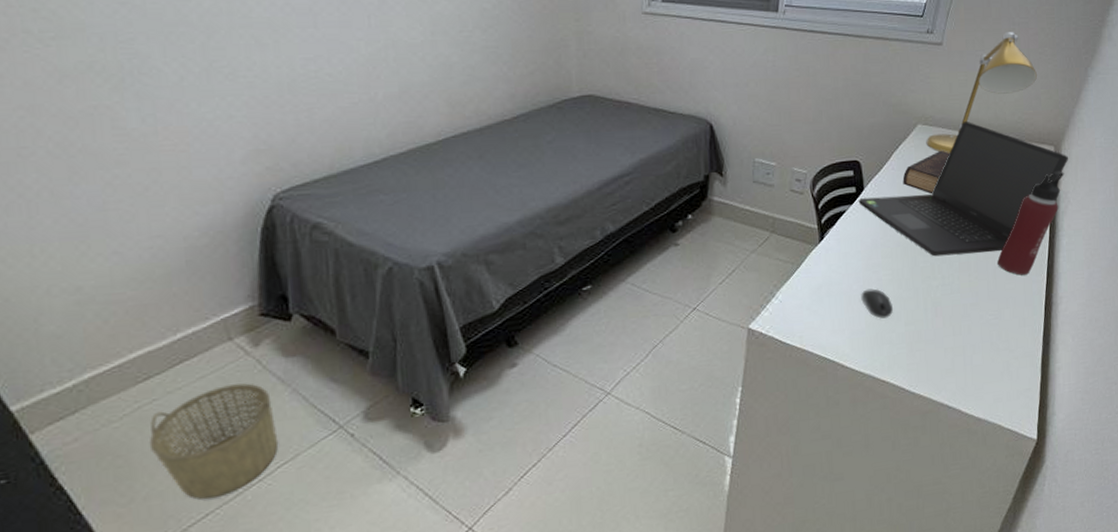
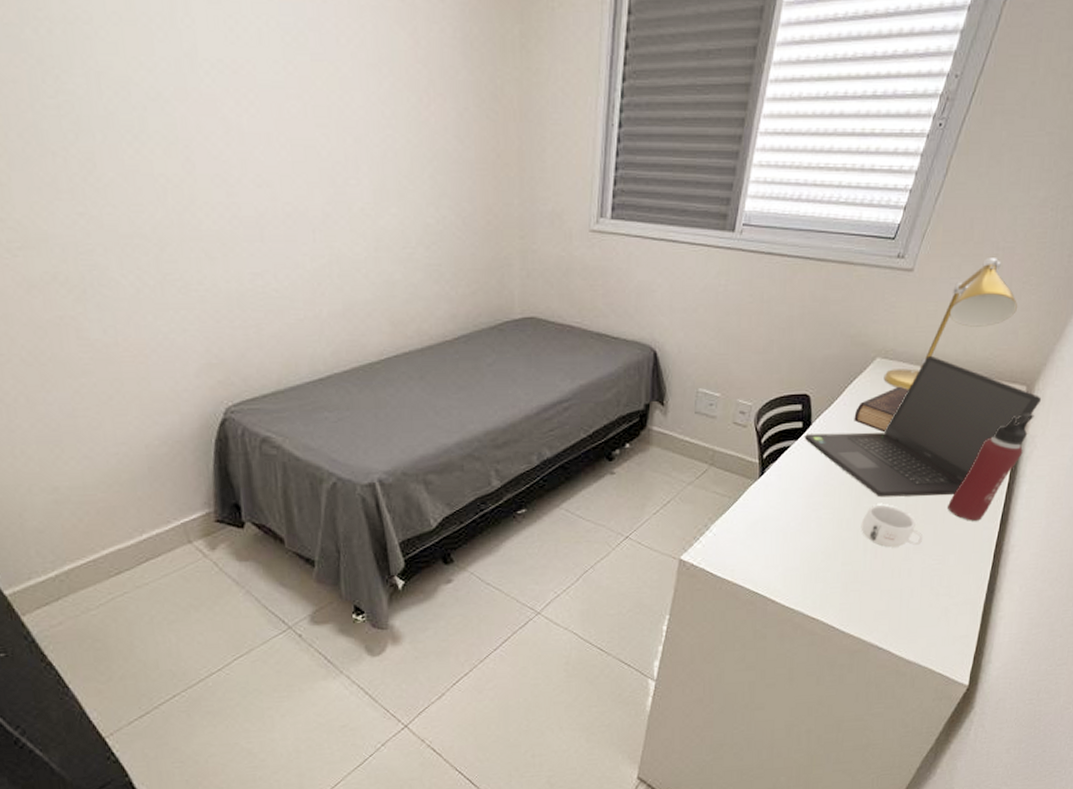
basket: present [149,383,279,499] -> none [122,583,235,682]
computer mouse: present [861,288,894,319] -> none [798,526,831,557]
mug: none [919,263,978,305] -> present [861,504,922,548]

